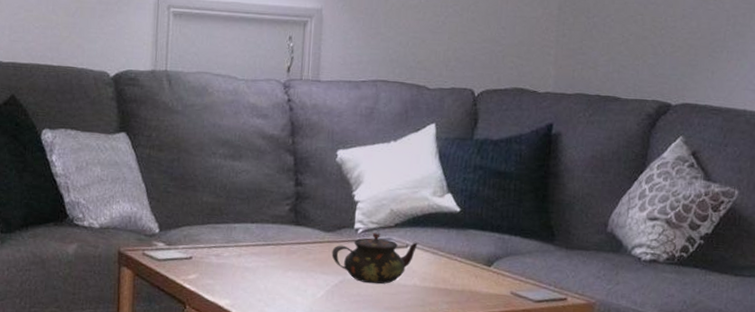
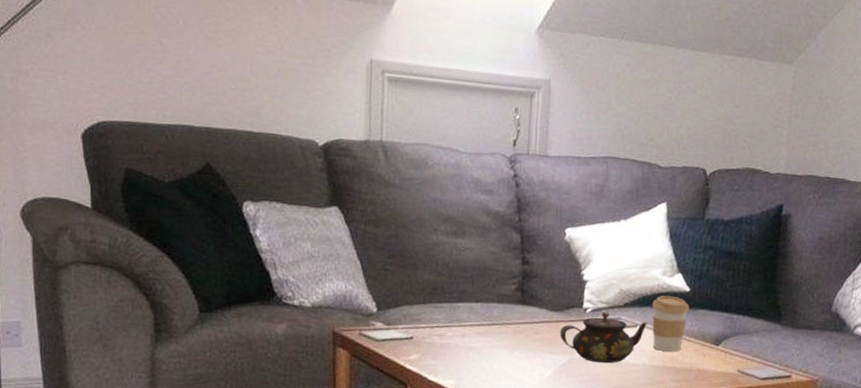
coffee cup: none [423,215,460,273] -> present [652,295,689,352]

